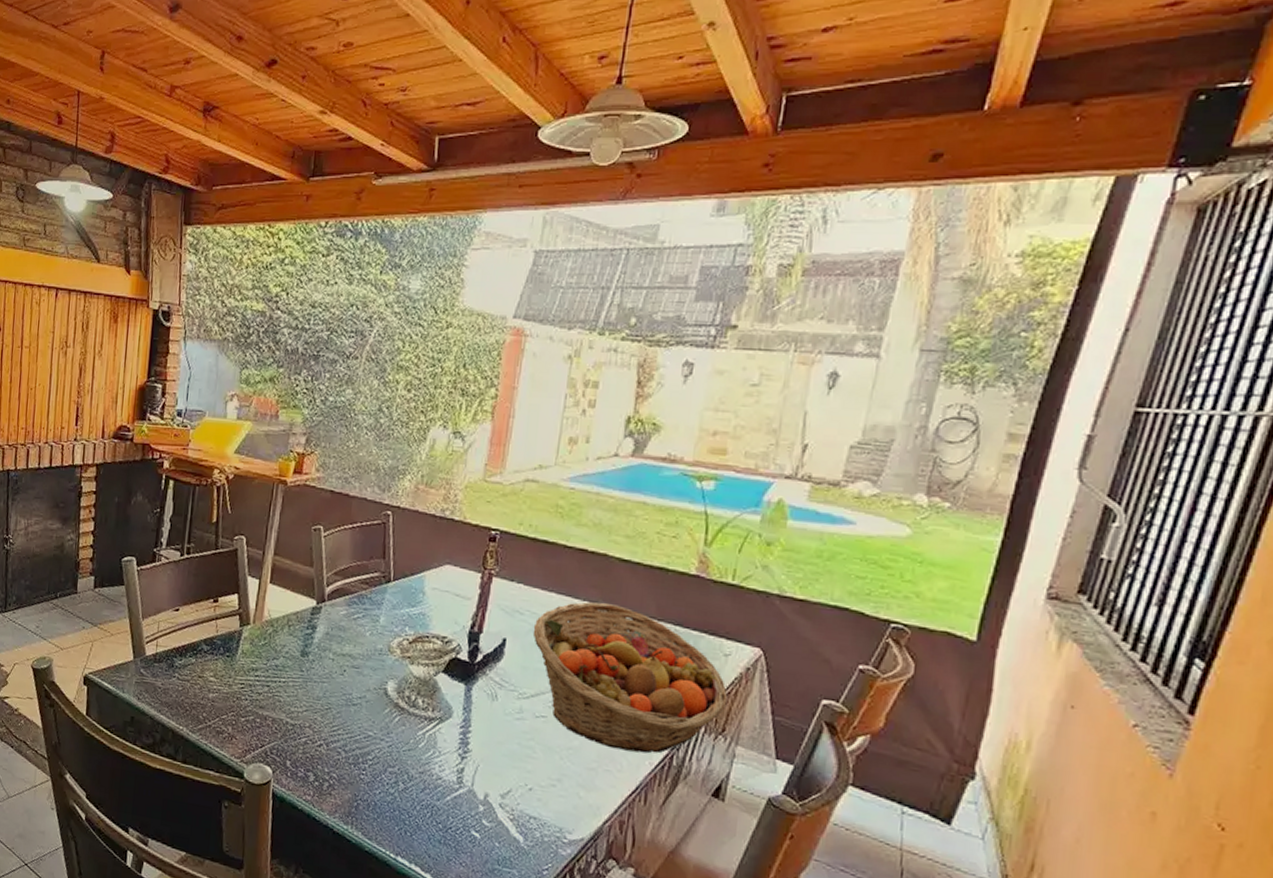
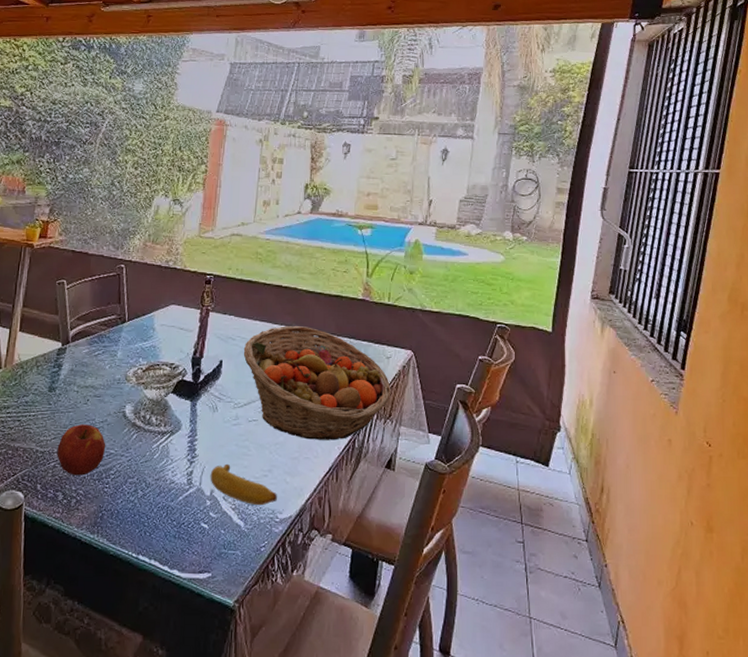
apple: none [308,697,364,757] -> present [57,424,106,476]
banana: none [484,764,567,821] -> present [210,463,277,506]

